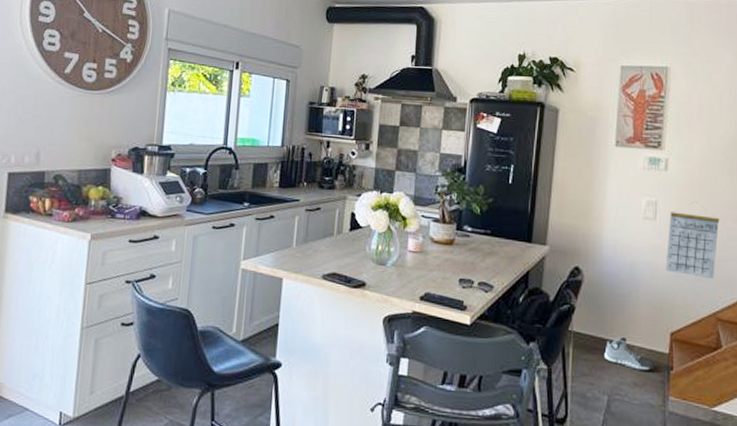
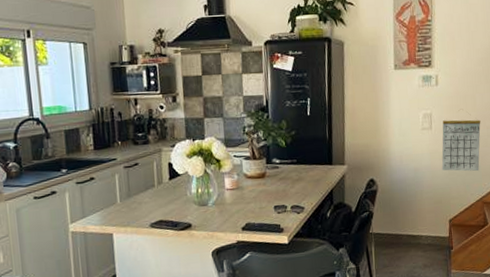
sneaker: present [604,336,654,371] -> none [399,230,438,255]

